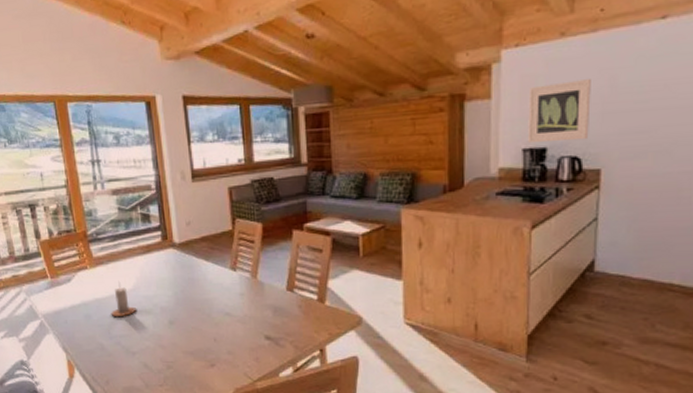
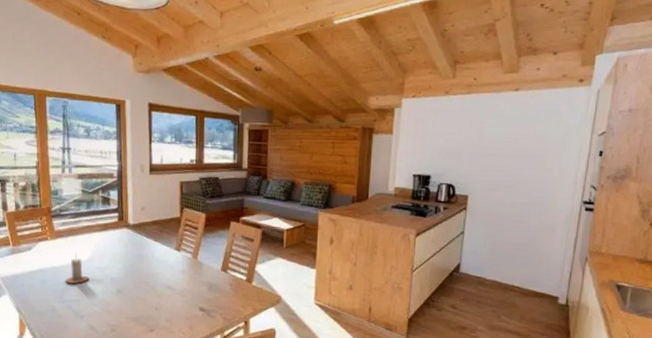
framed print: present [527,79,591,144] -> none [417,128,465,173]

